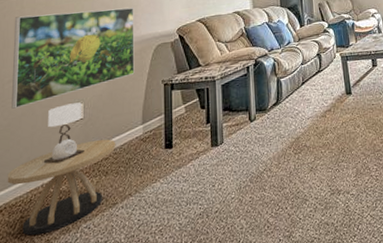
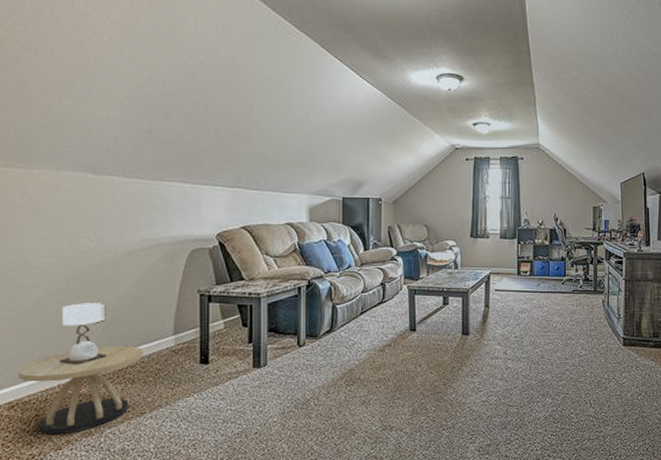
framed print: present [11,8,135,109] -> none [16,194,165,300]

